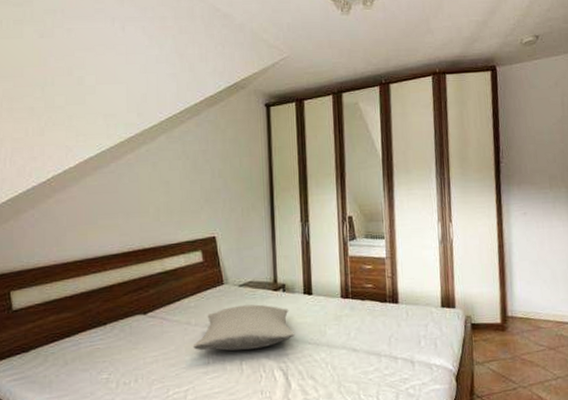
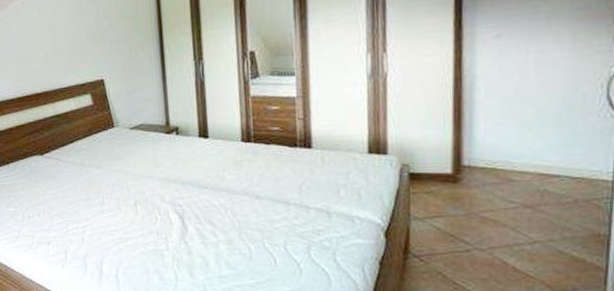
pillow: present [193,304,295,351] -> none [88,147,191,193]

